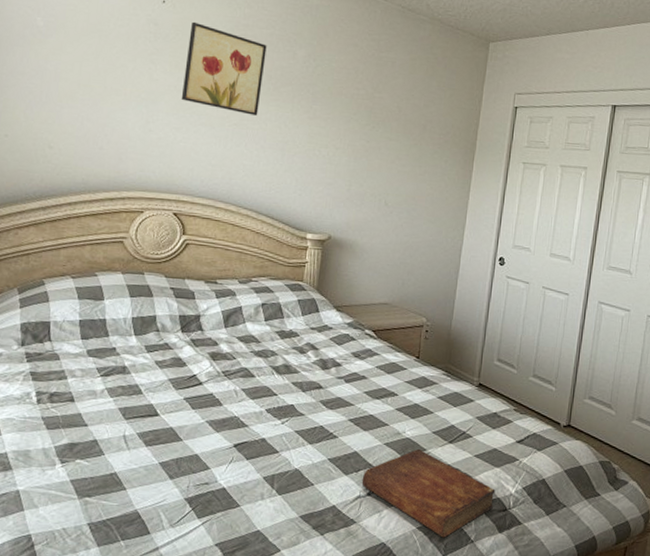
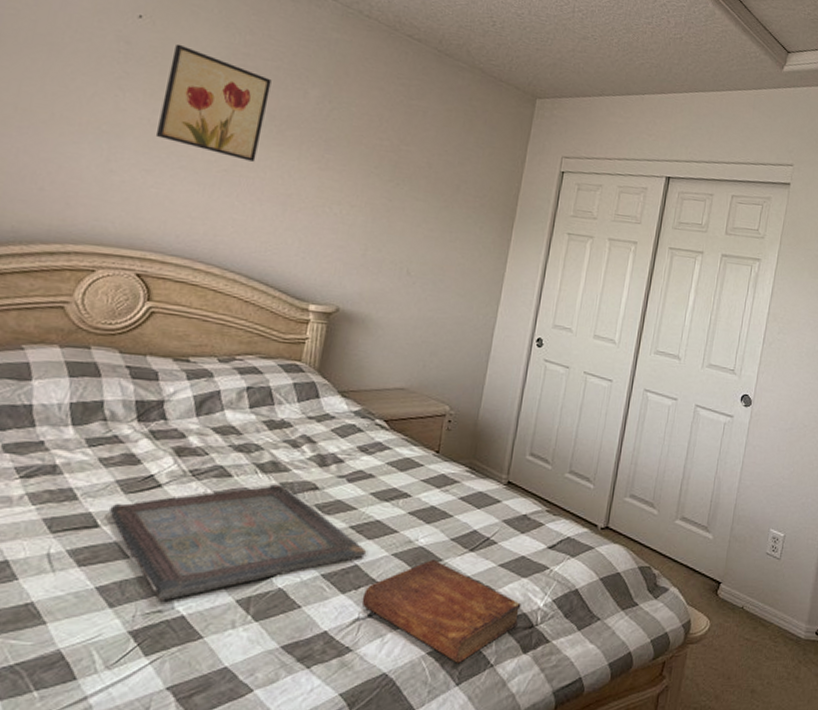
serving tray: none [165,383,364,476] -> present [109,484,367,601]

